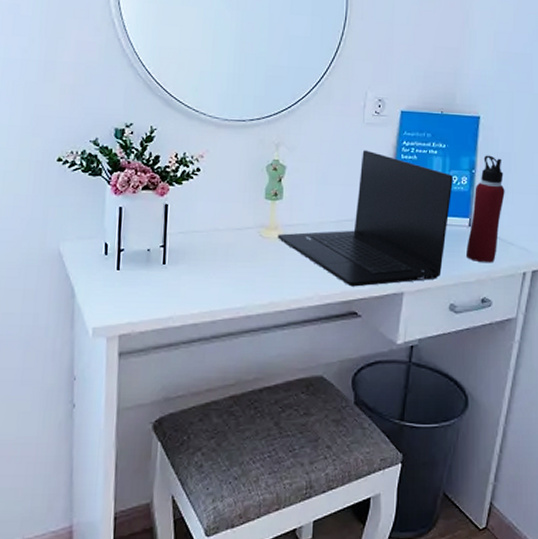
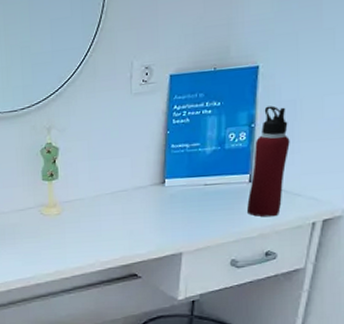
laptop: present [277,150,453,287] -> none [57,120,230,252]

